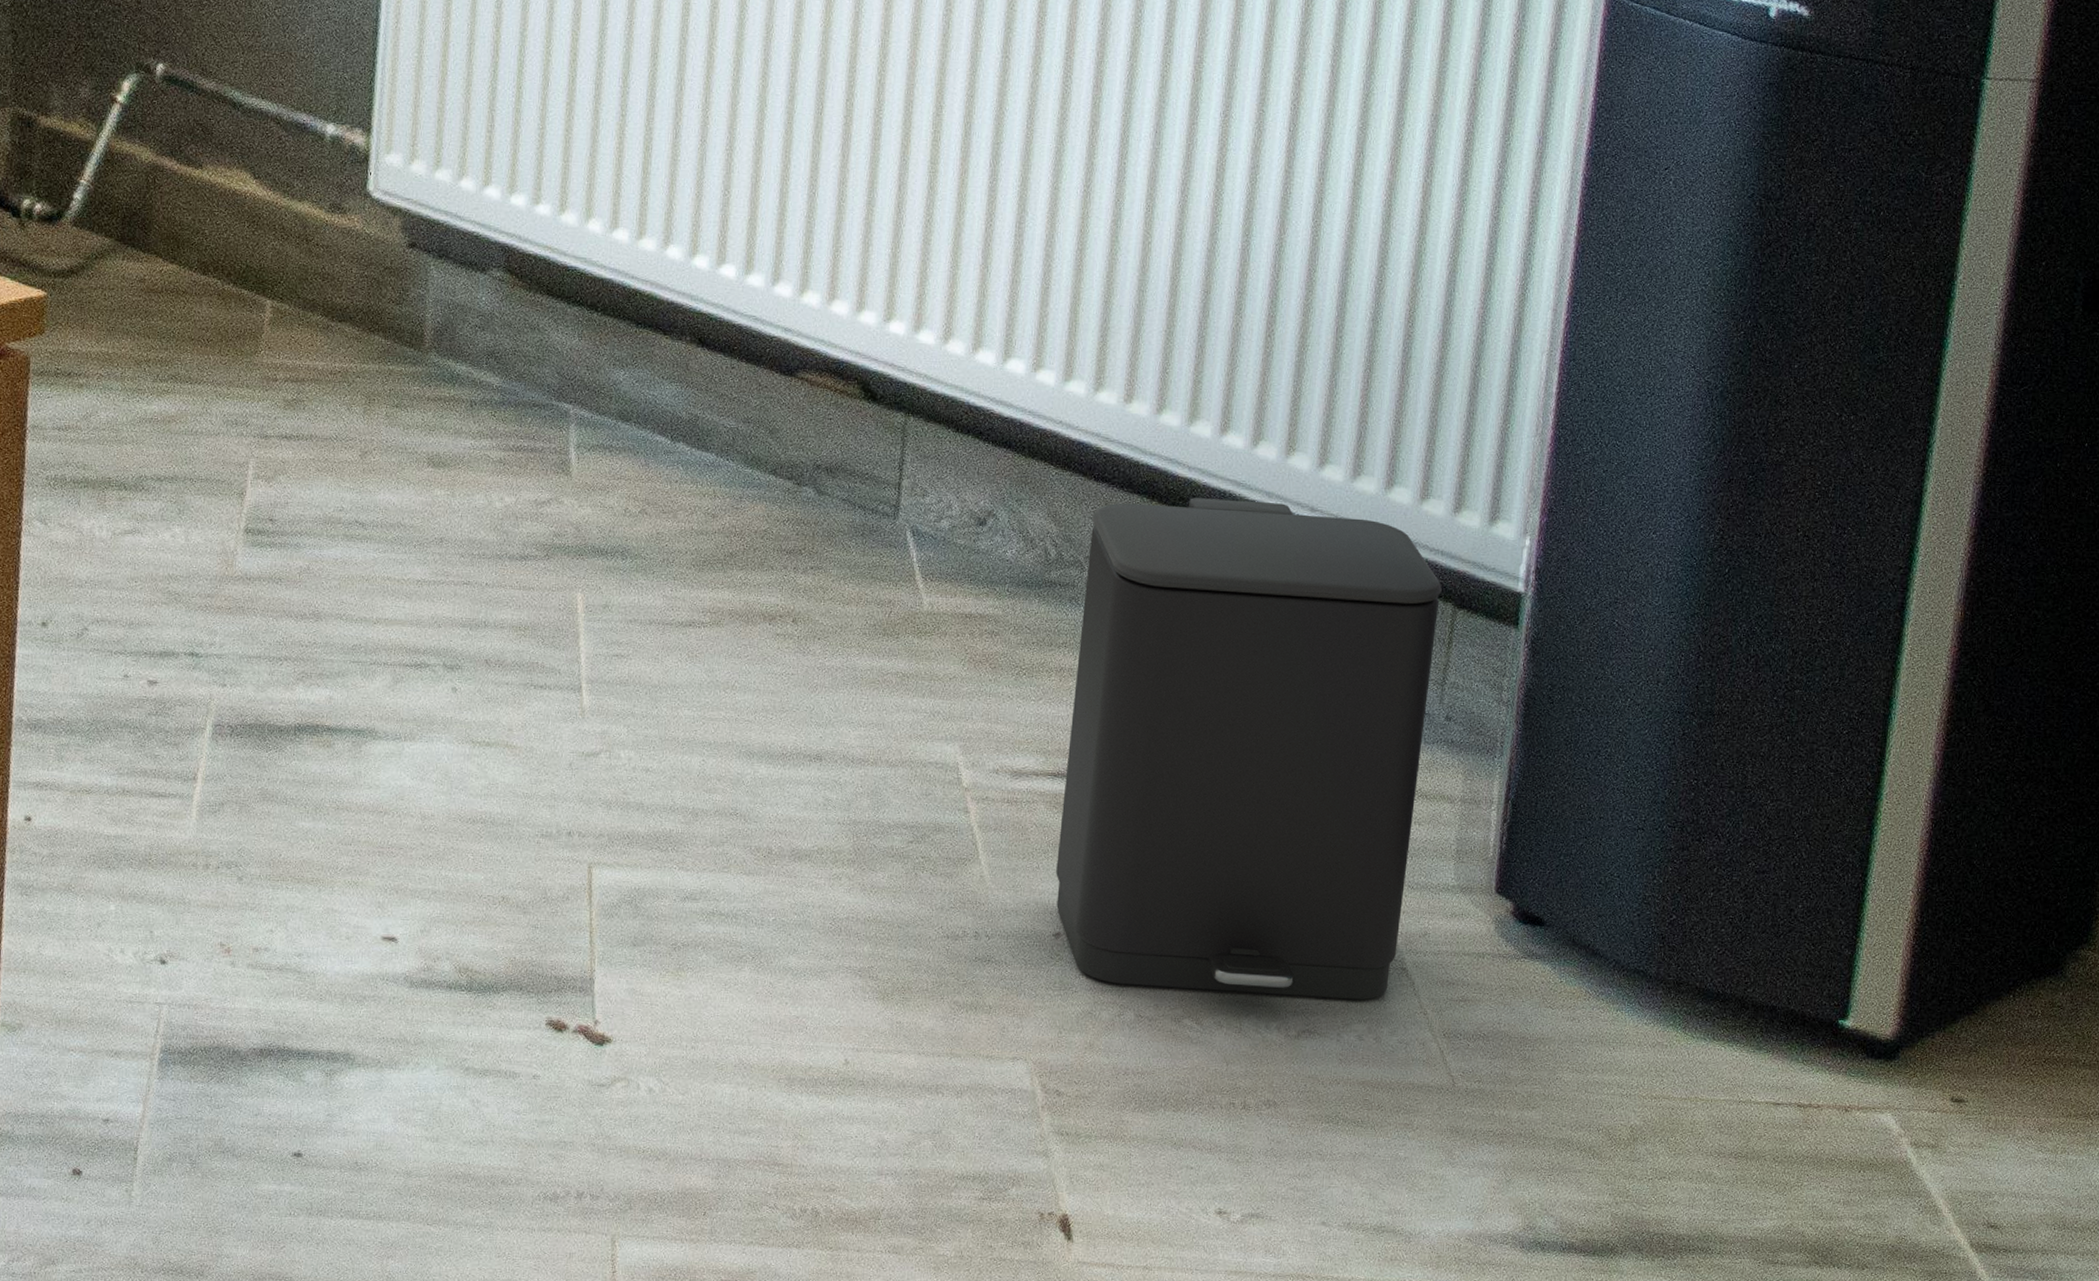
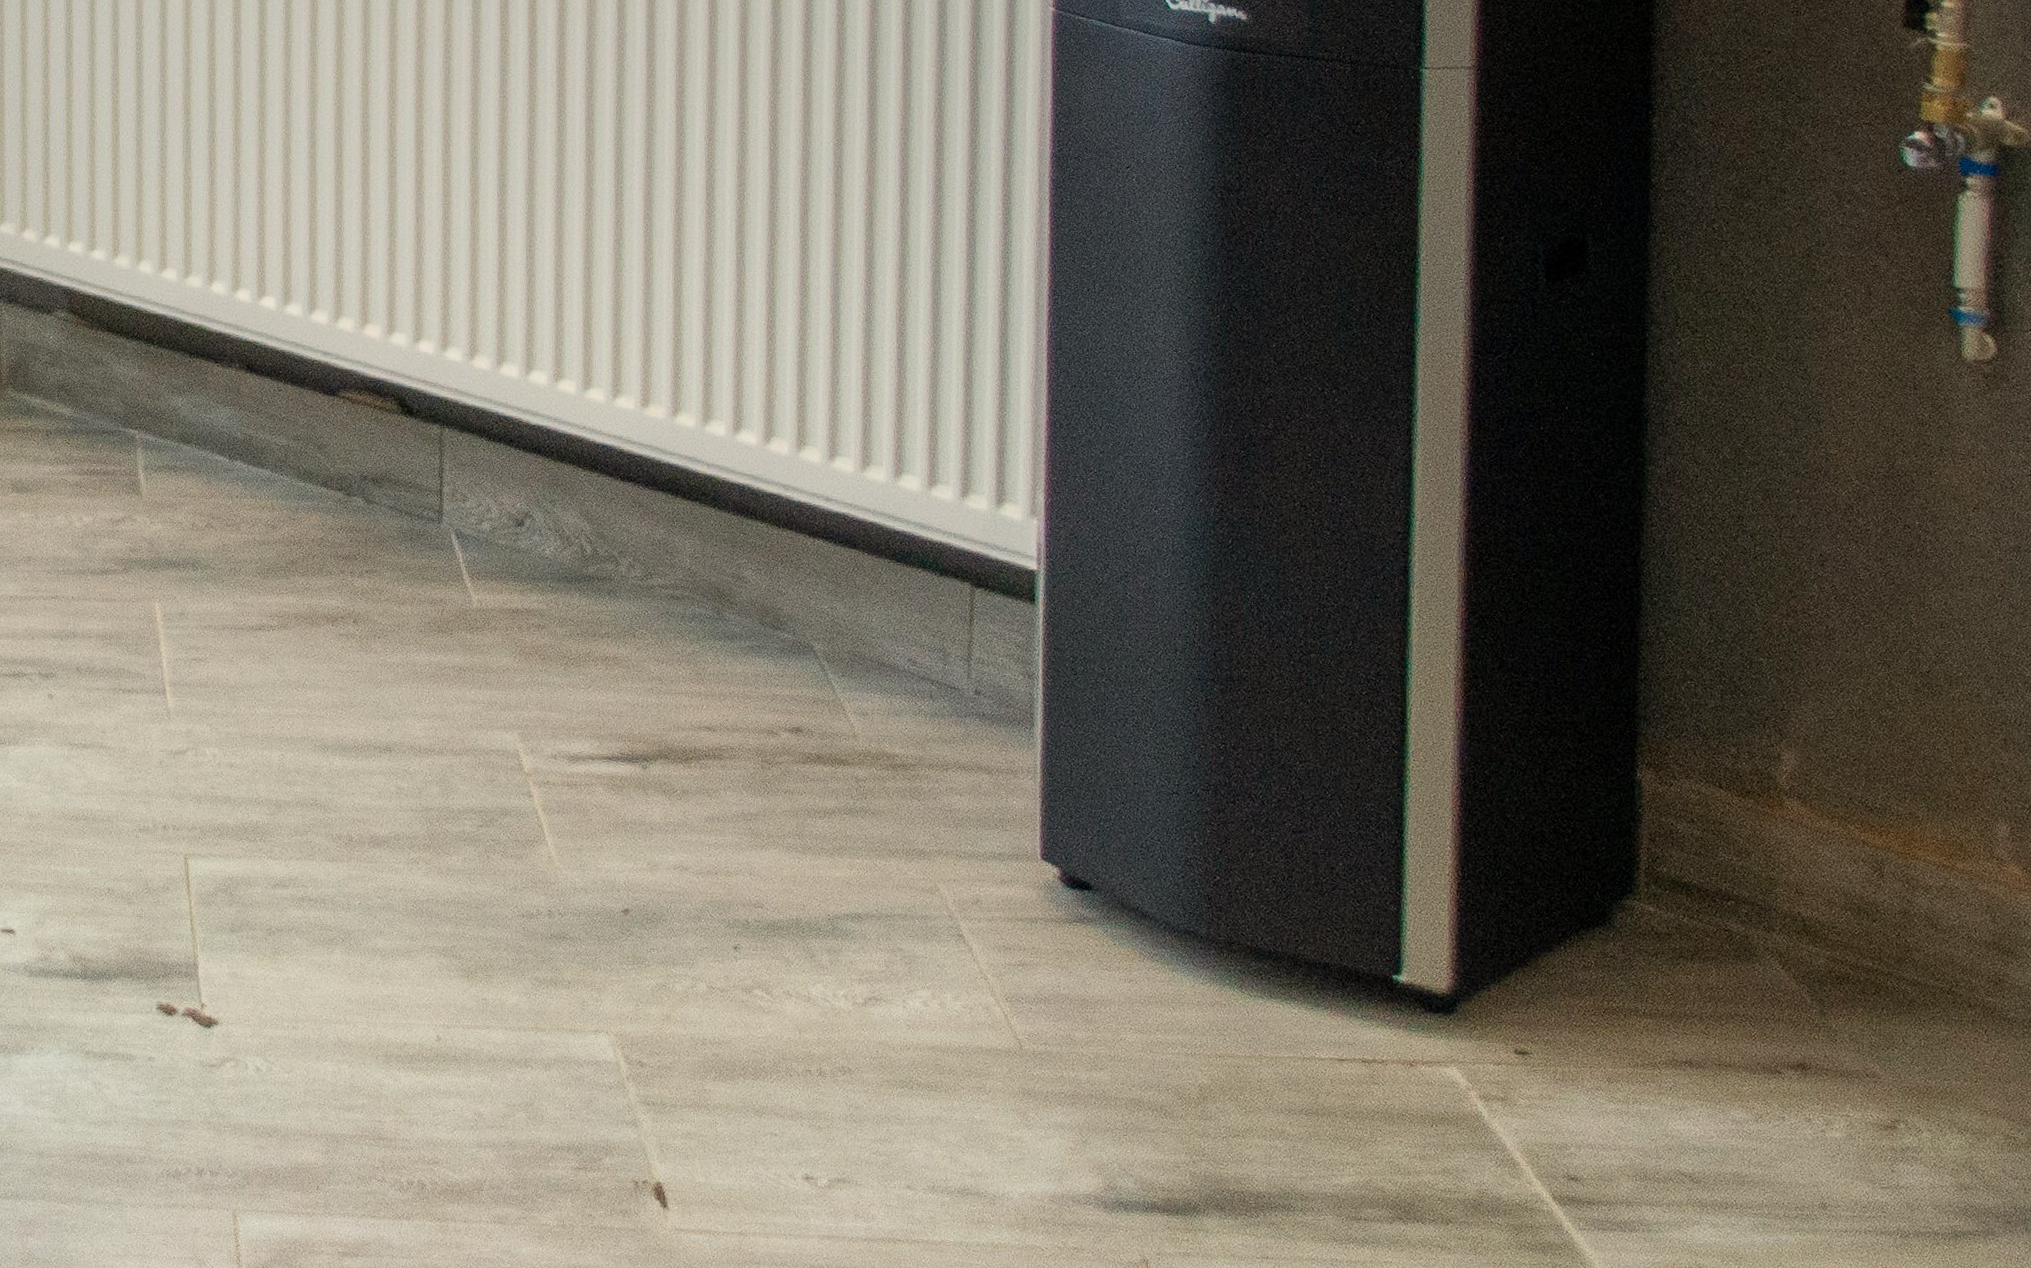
pedal bin: present [1056,498,1442,1000] -> none [619,493,958,967]

